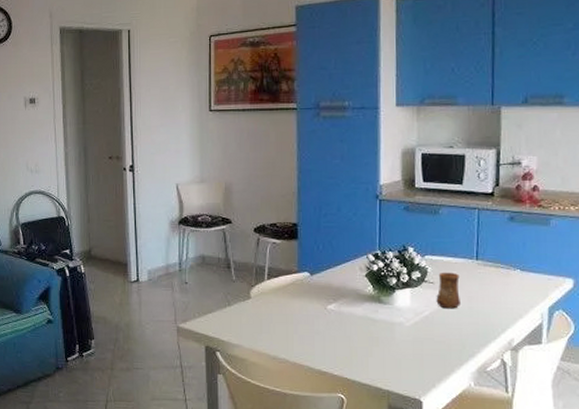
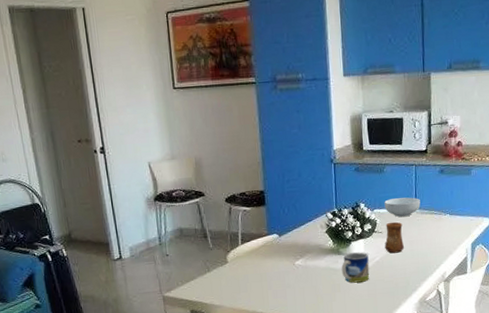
mug: none [381,303,416,339] -> present [341,252,370,283]
cereal bowl: none [438,245,483,268] -> present [384,197,420,217]

